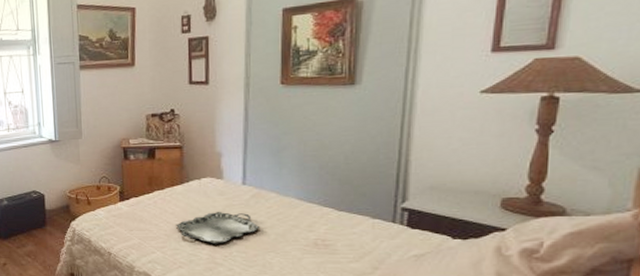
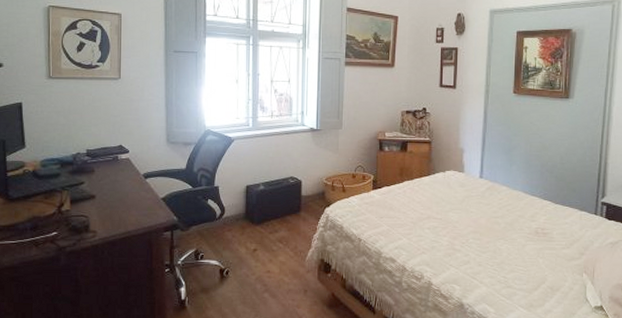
serving tray: present [176,211,261,244] -> none [422,201,493,232]

